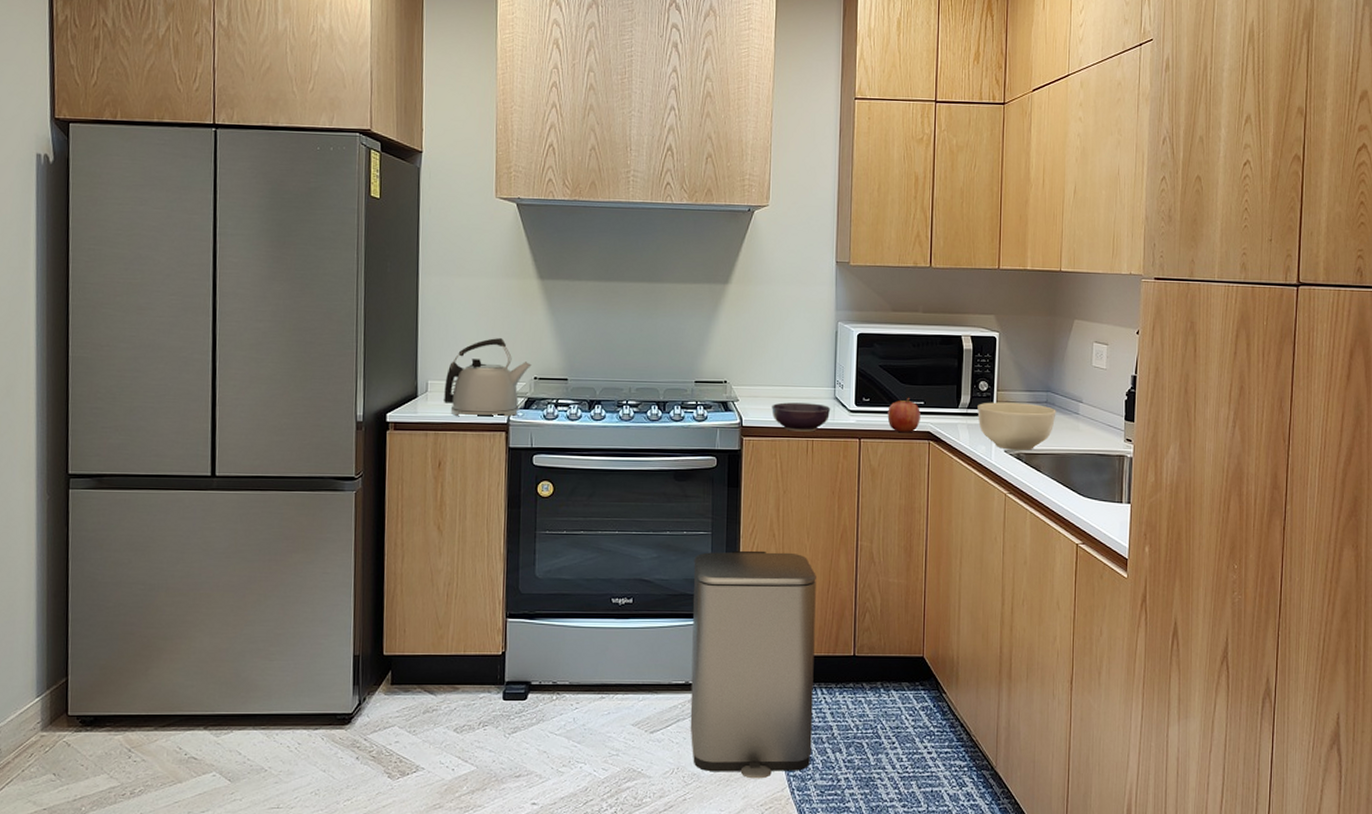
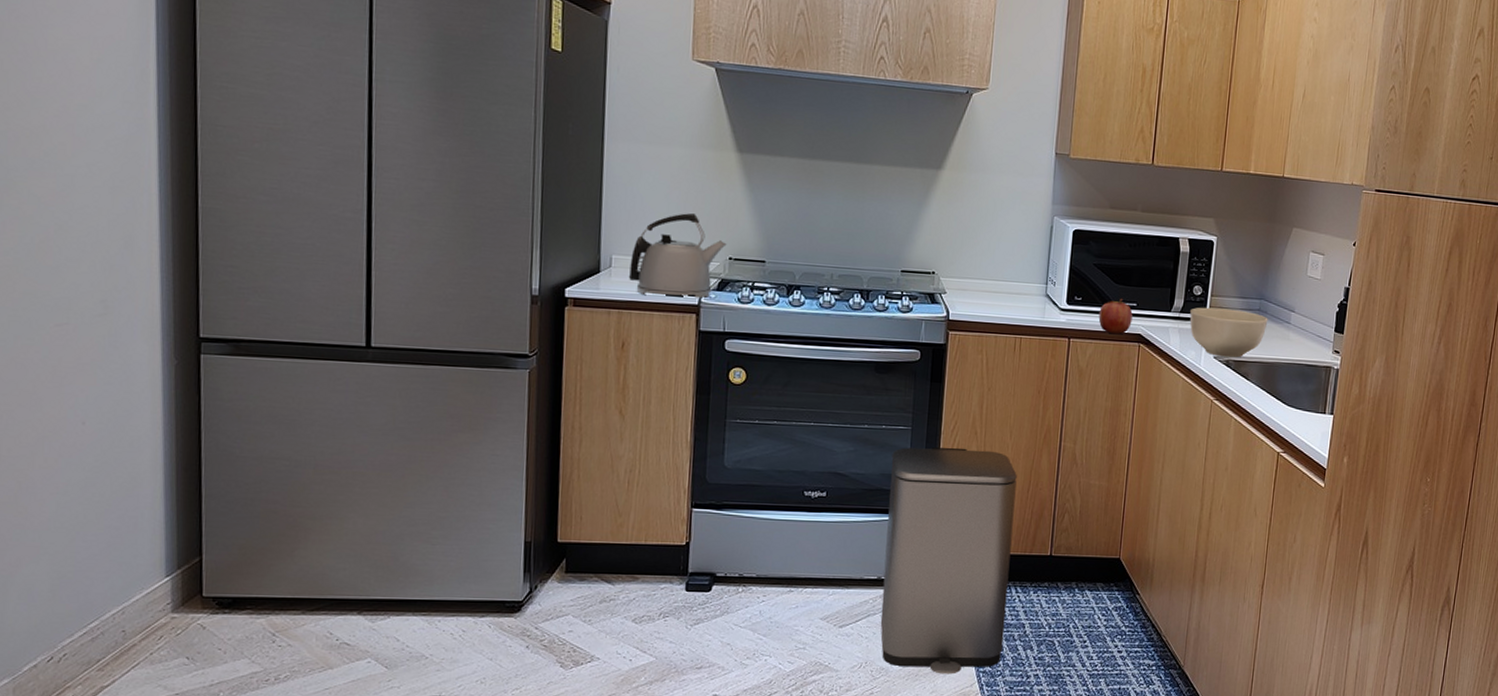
bowl: present [771,402,831,432] -> none [980,297,1042,329]

